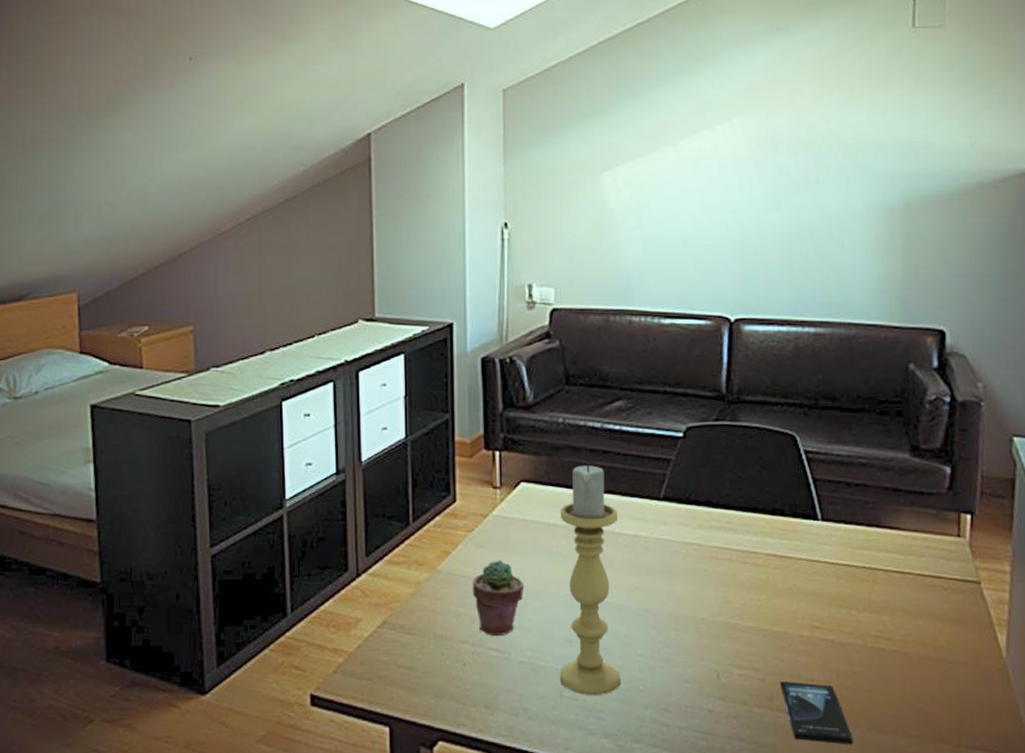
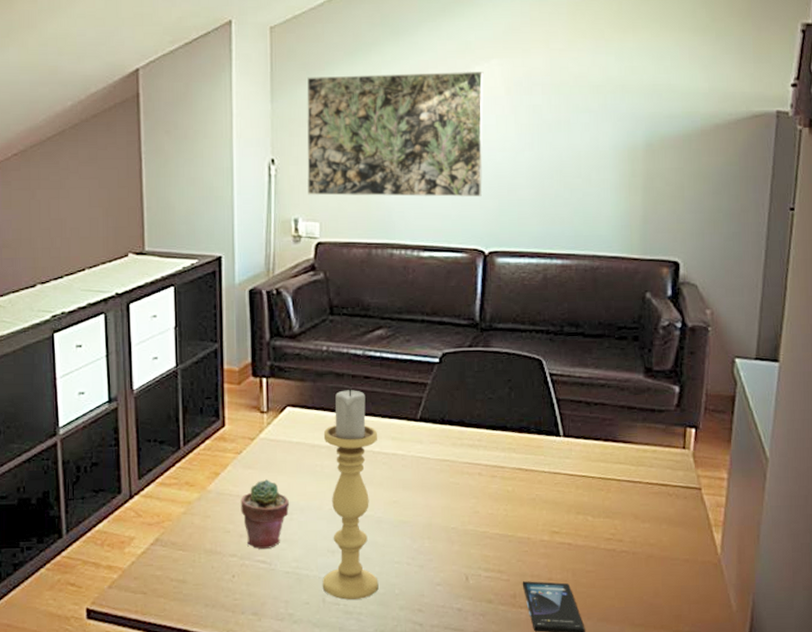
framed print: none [540,131,726,262] -> present [306,72,484,197]

